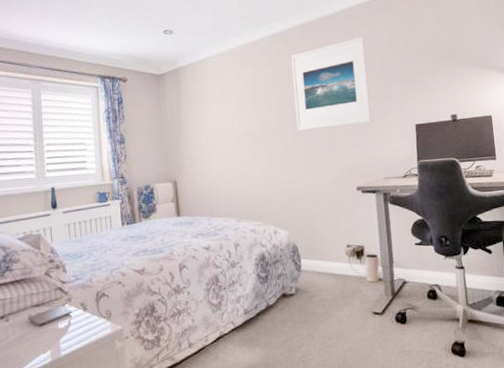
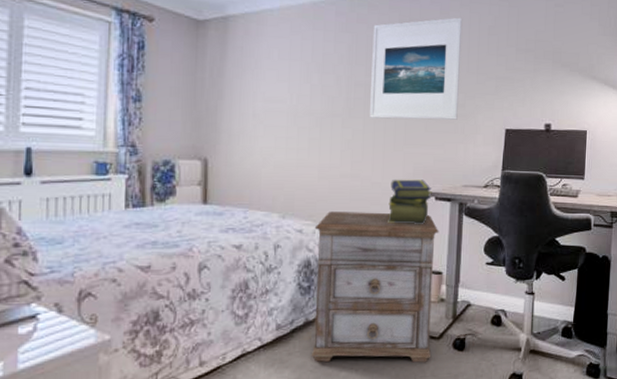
nightstand: none [264,206,377,340] -> present [311,211,439,363]
stack of books: none [322,177,359,217] -> present [388,179,432,224]

